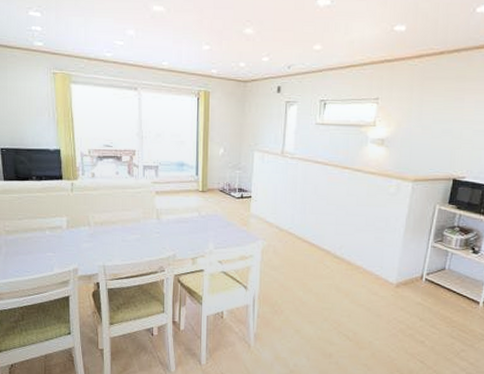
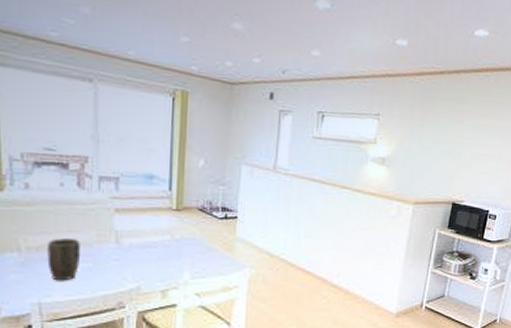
plant pot: none [108,215,131,249] -> present [47,238,80,281]

